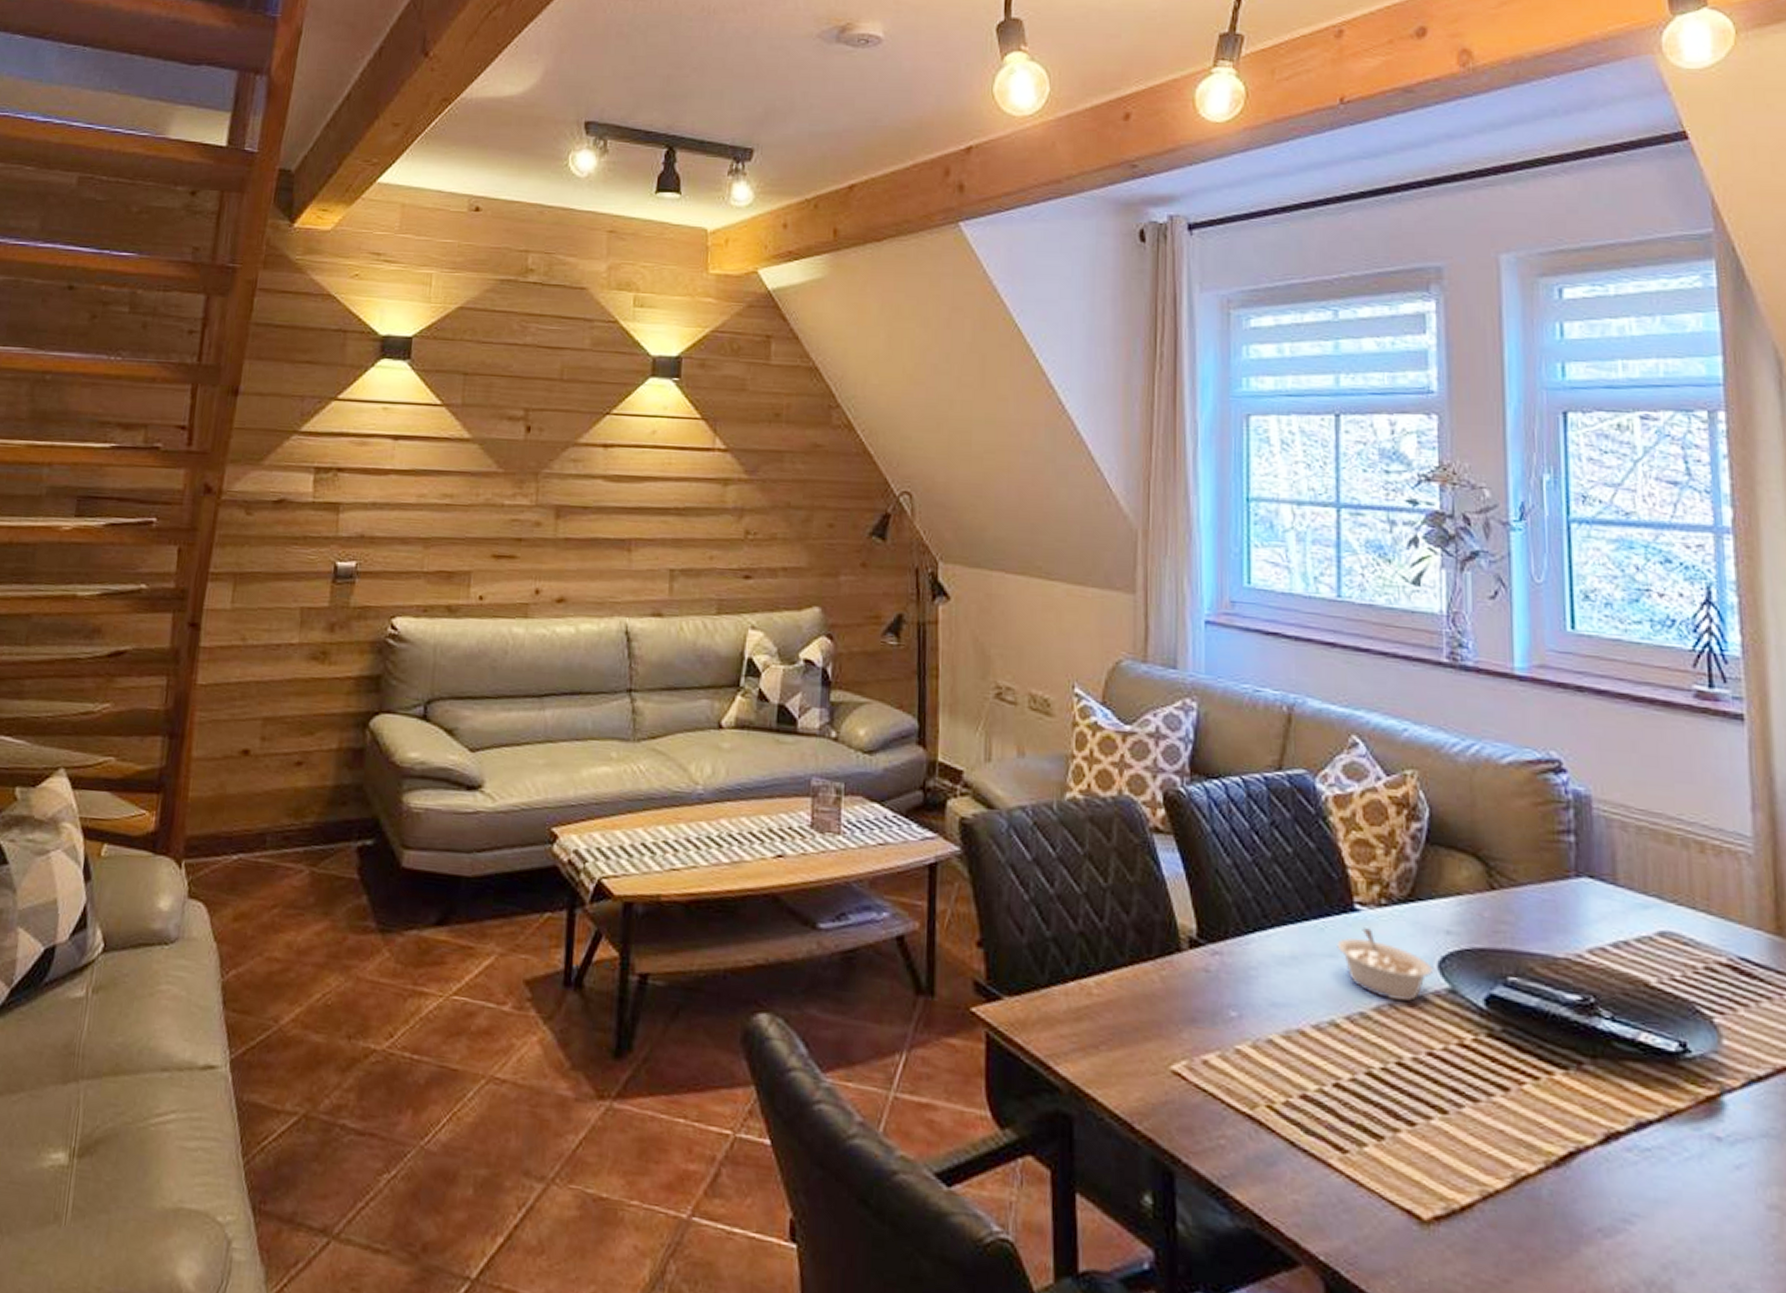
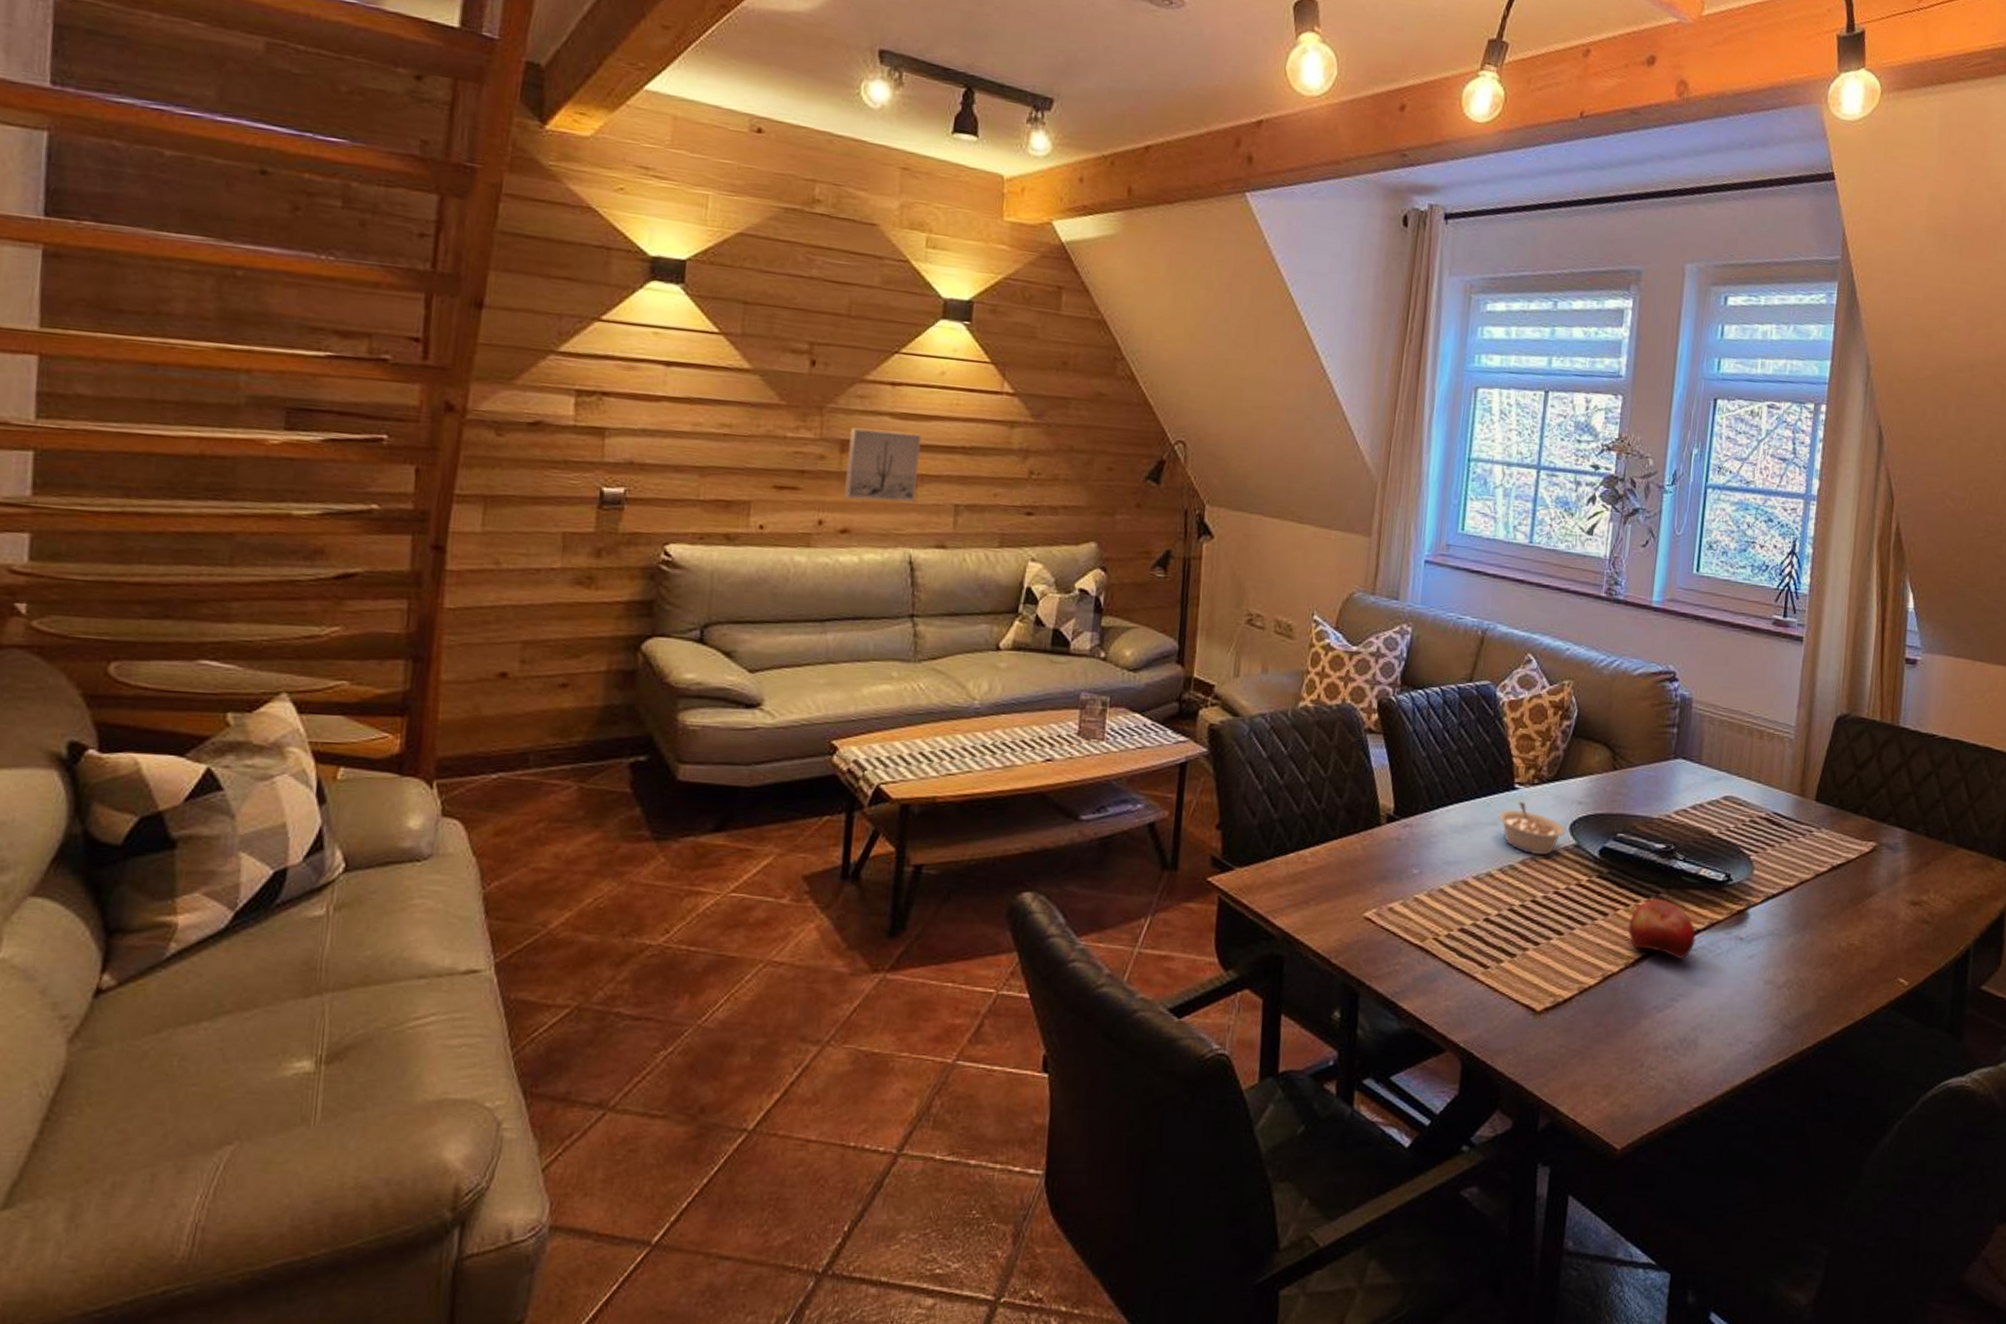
wall art: none [560,492,635,568] -> present [844,427,922,502]
fruit: none [1541,1071,1647,1163] -> present [1628,899,1696,960]

